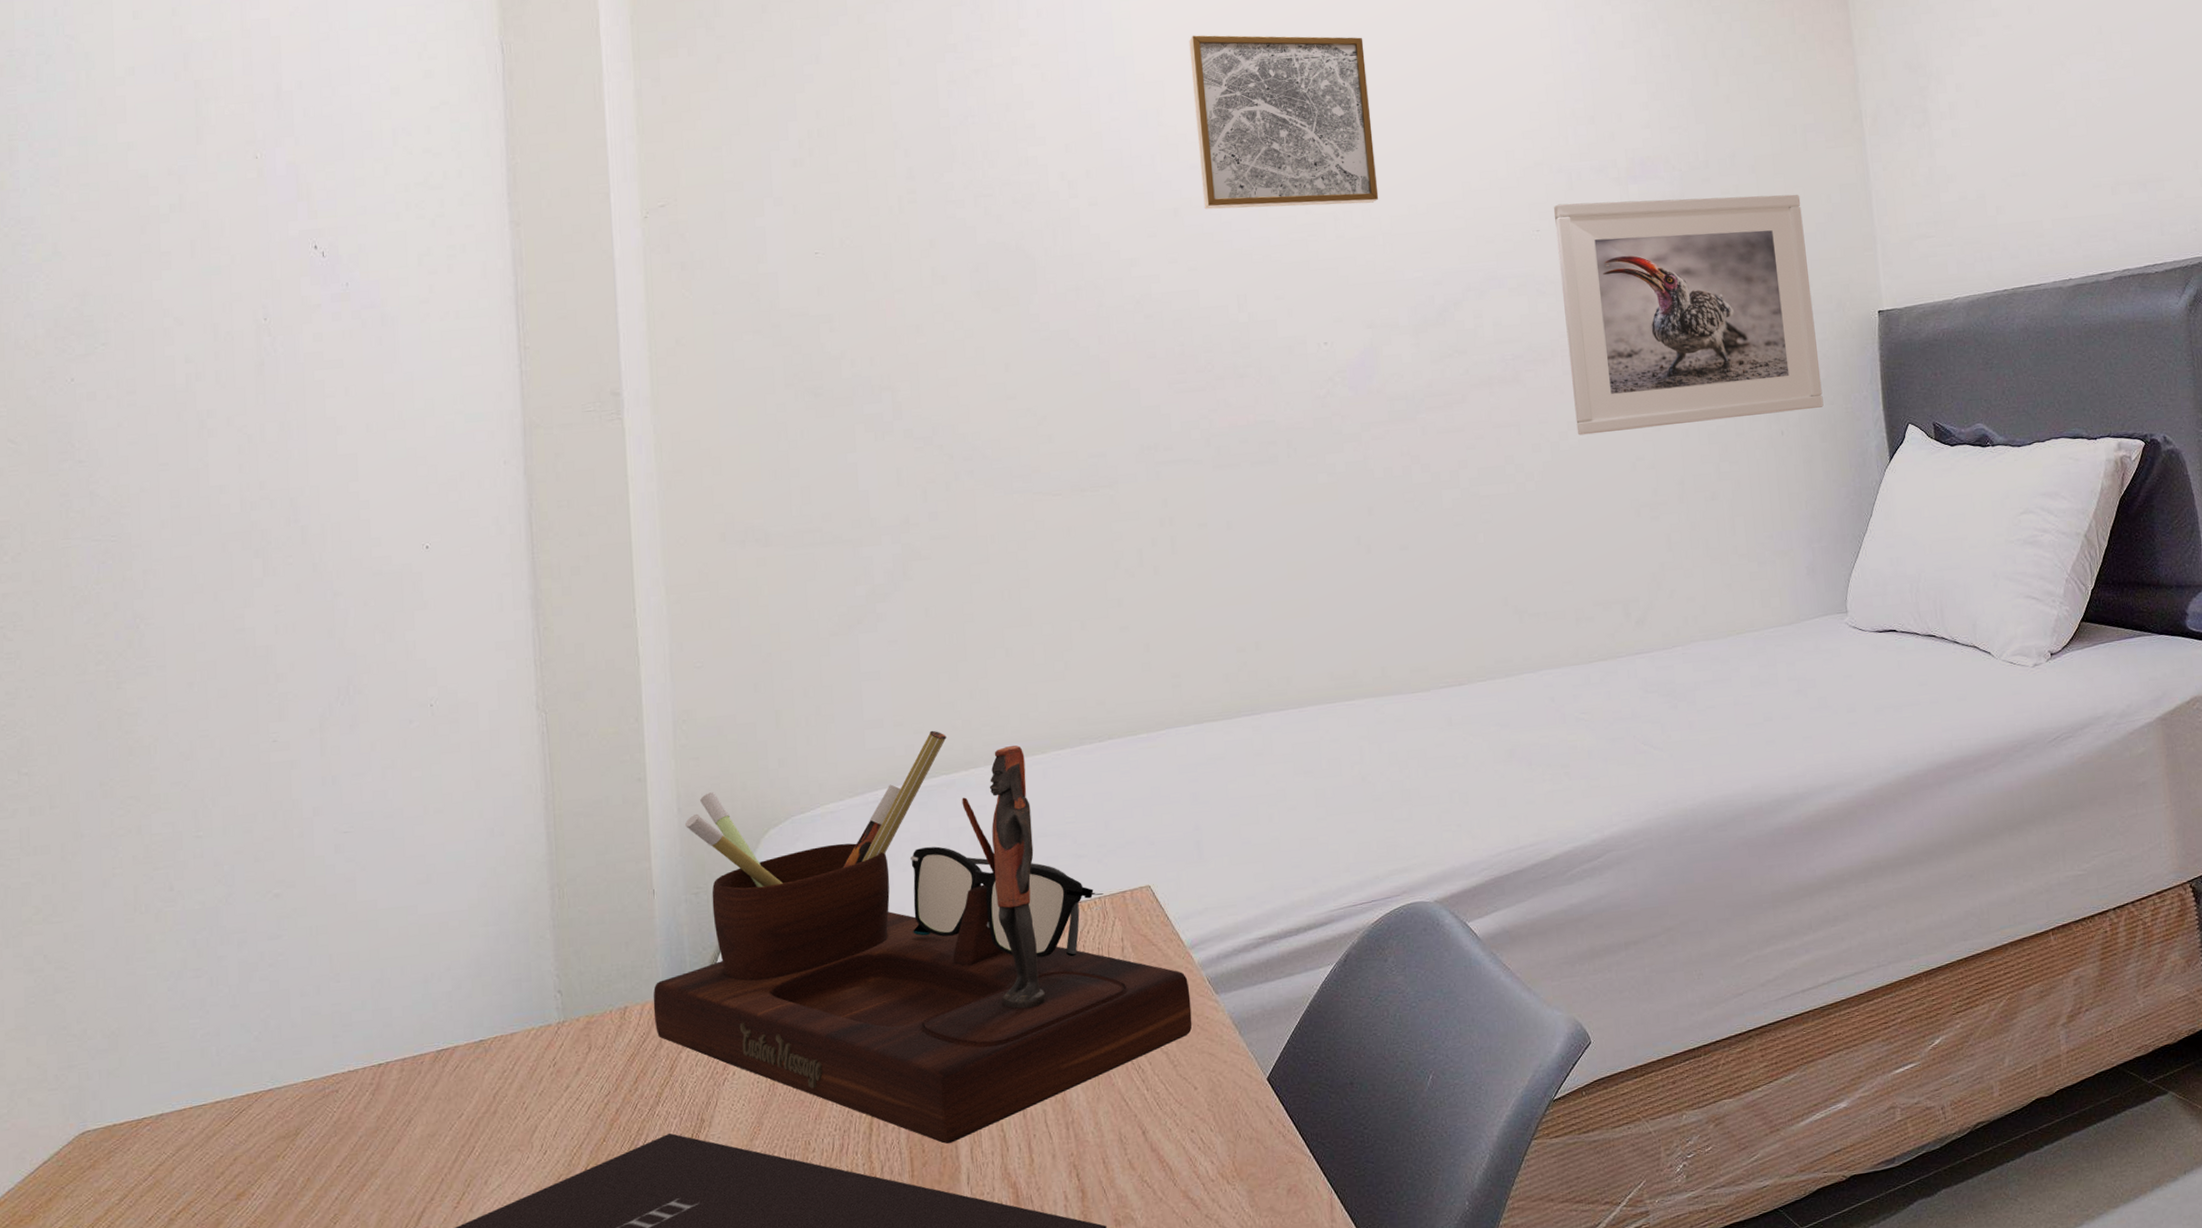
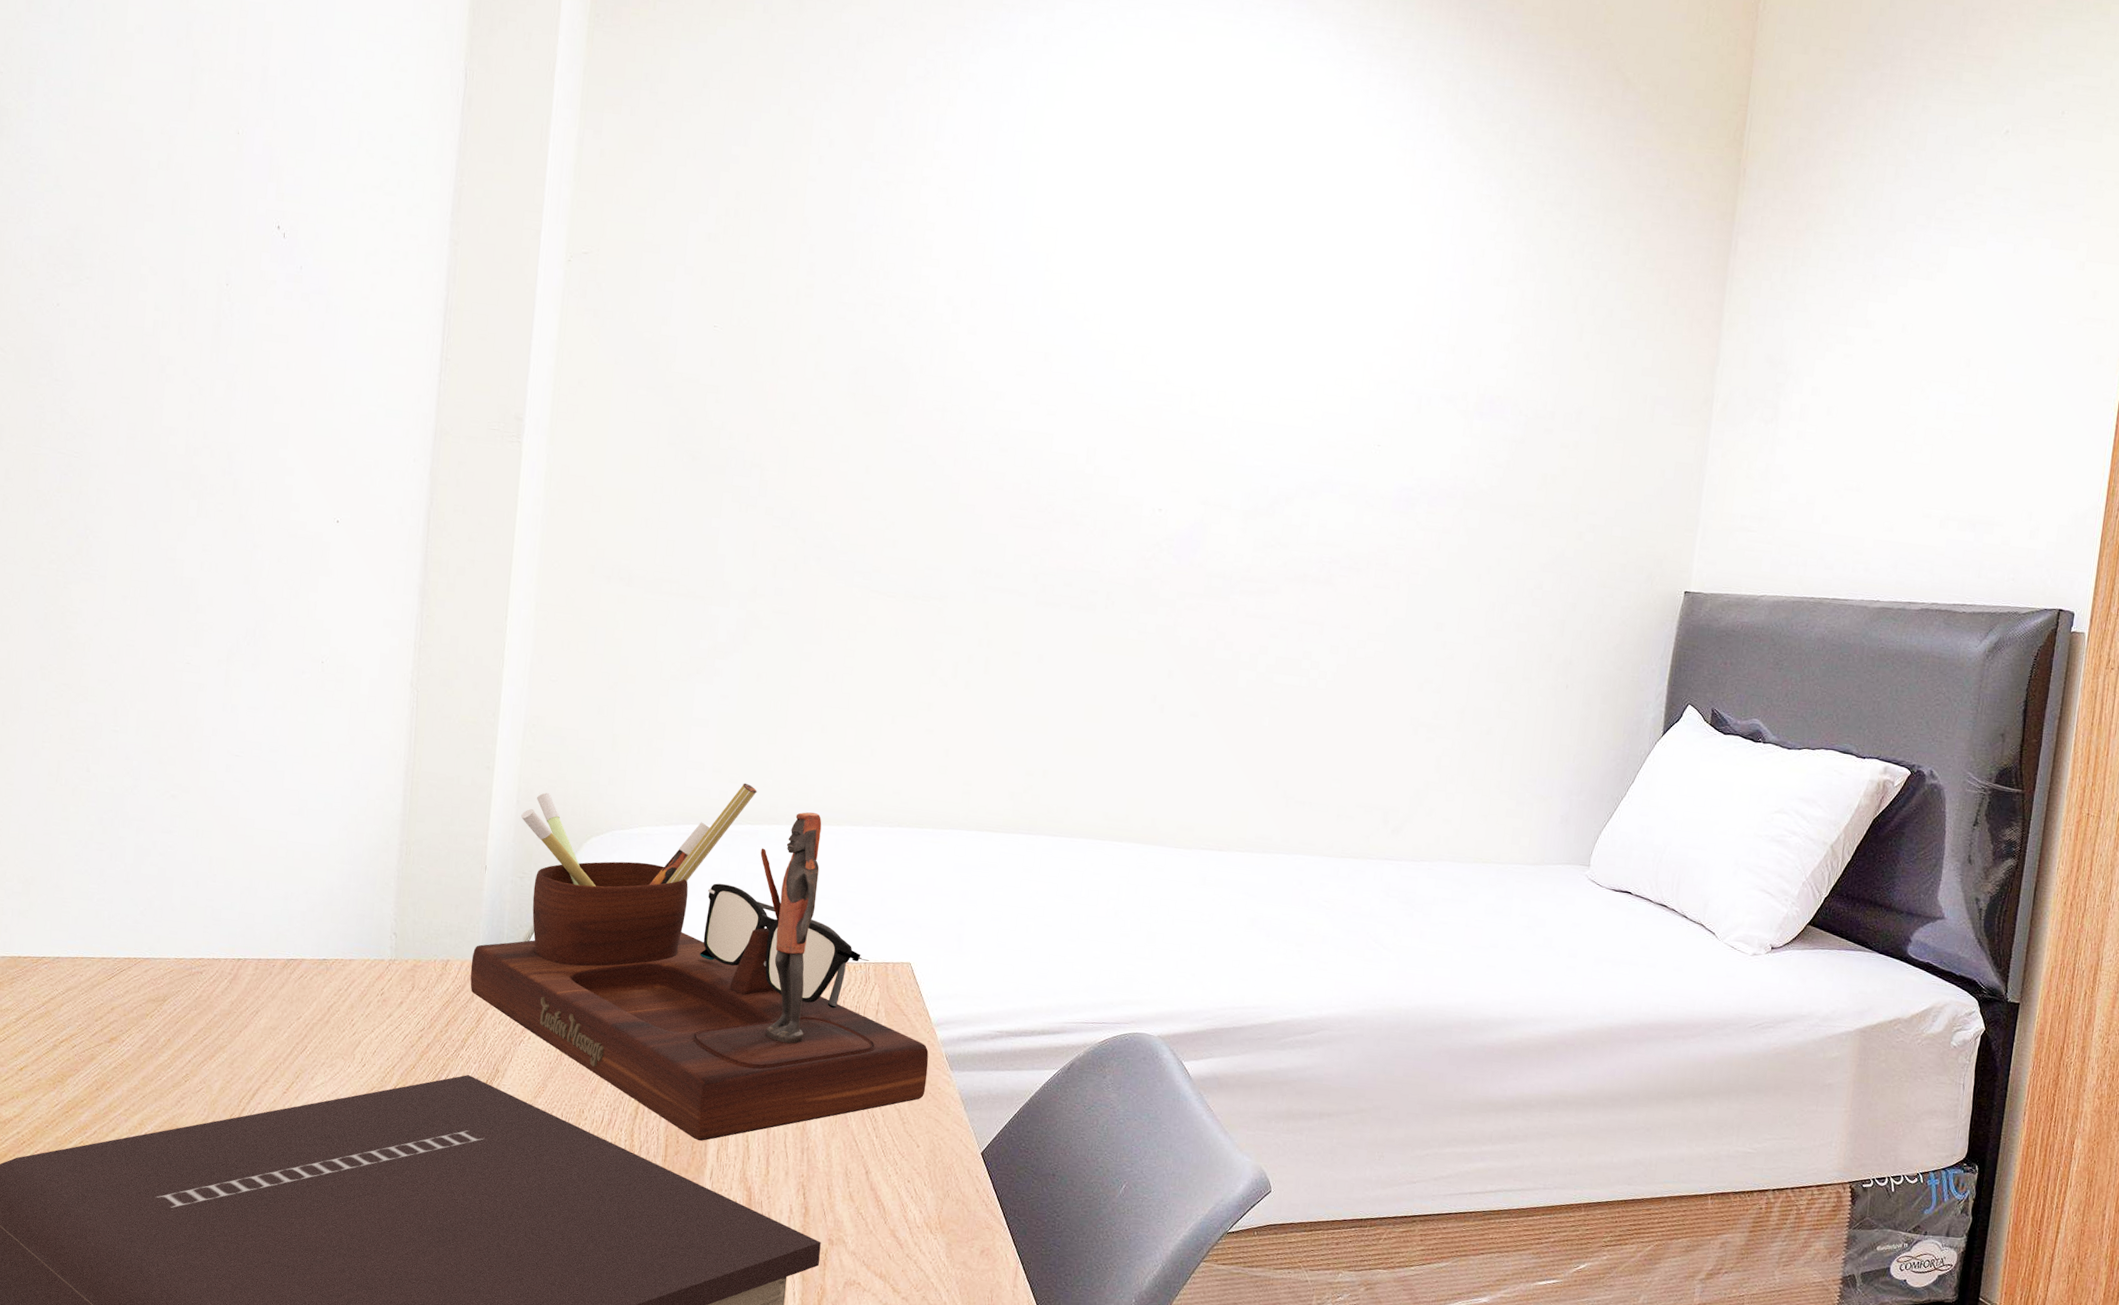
wall art: present [1189,35,1379,210] -> none [1073,190,1252,386]
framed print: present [1554,194,1824,436] -> none [1375,424,1636,671]

